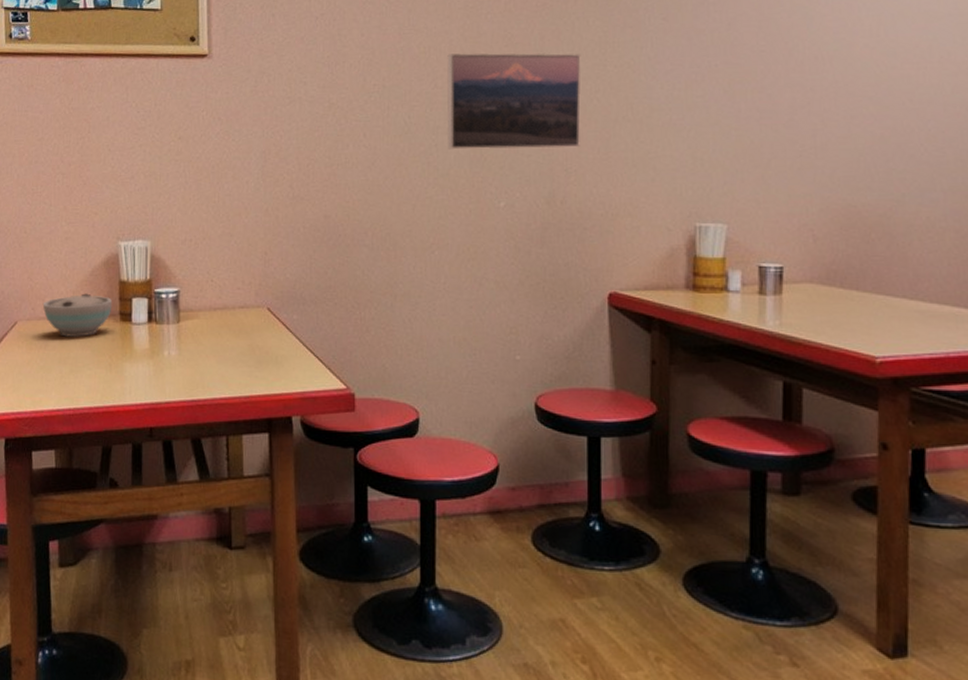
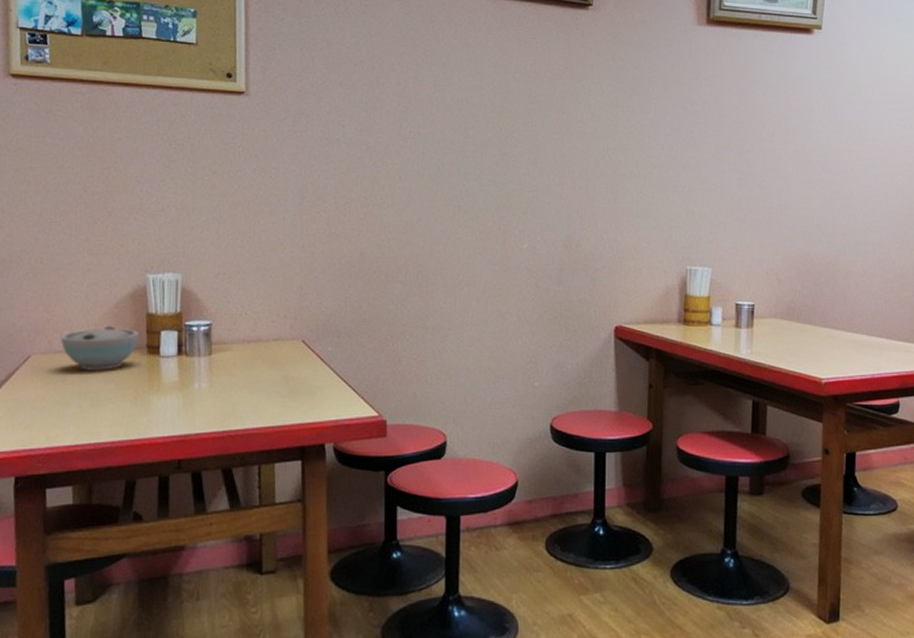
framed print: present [446,52,582,150] -> none [476,107,596,198]

